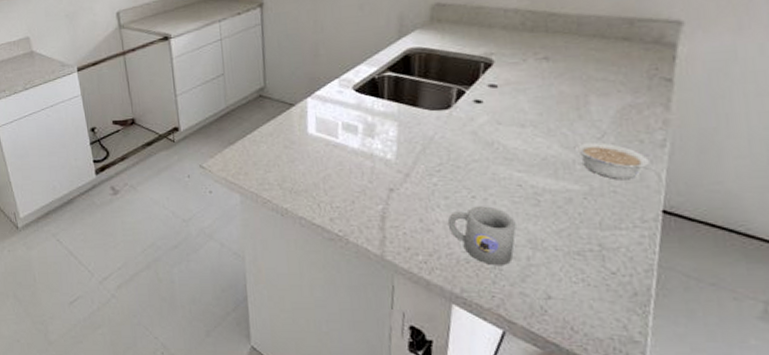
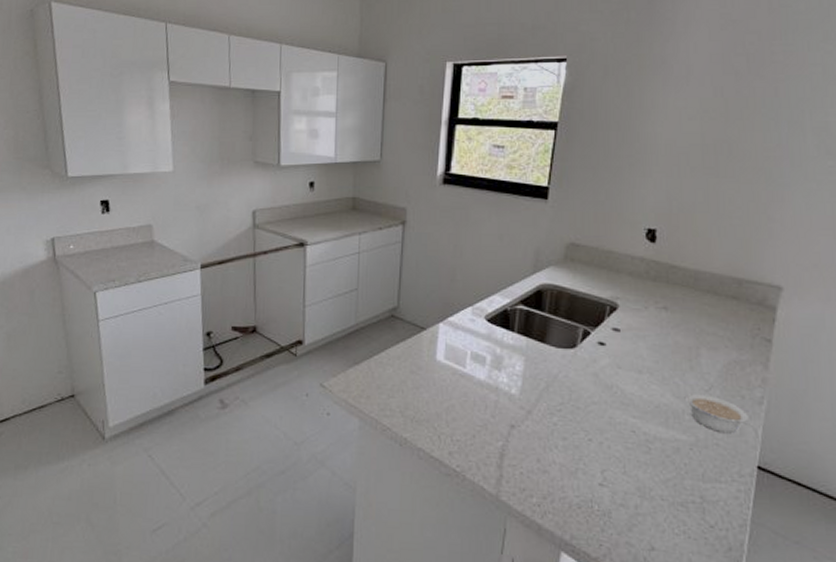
mug: present [447,206,517,265] -> none [563,450,627,512]

